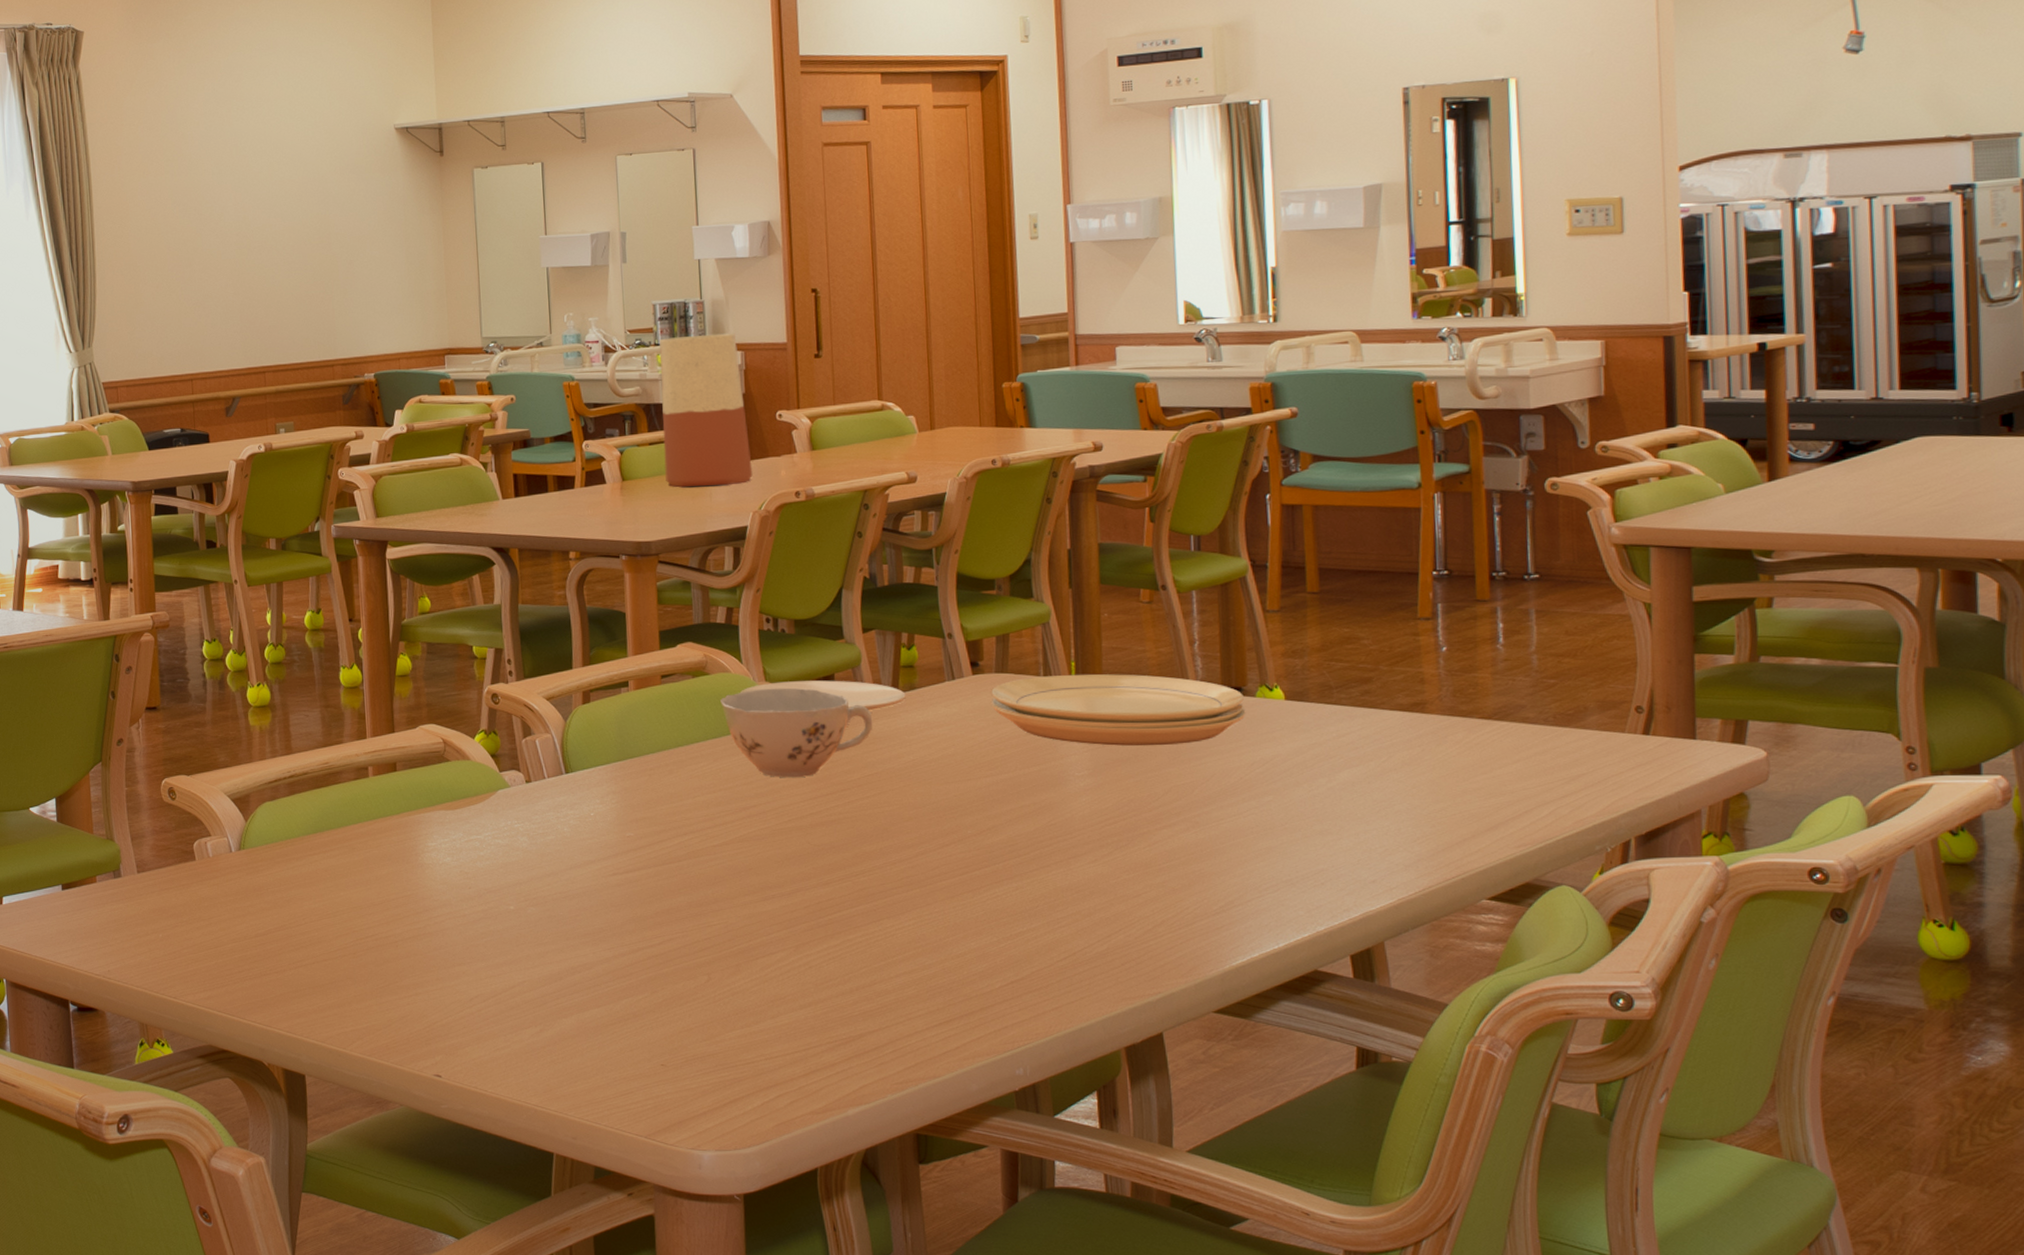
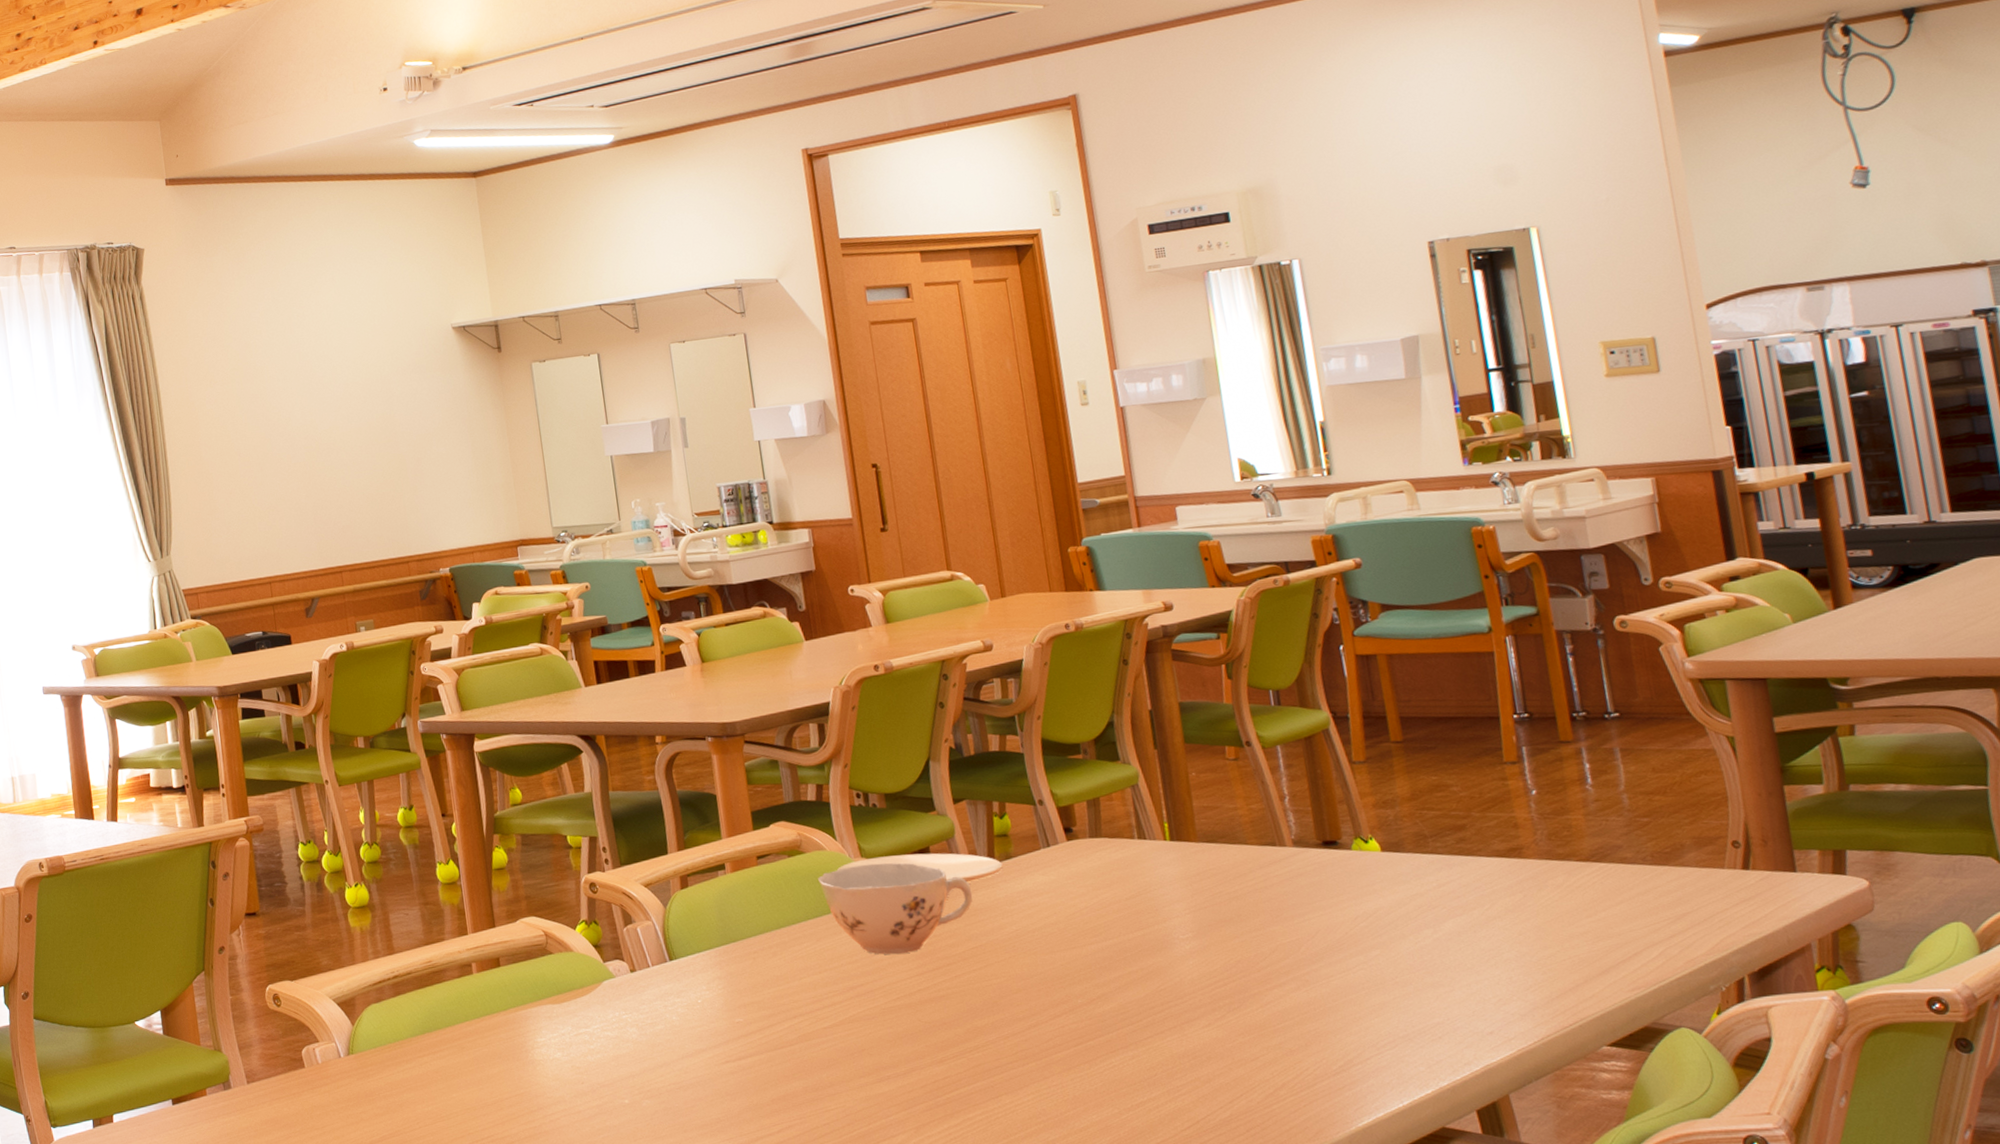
vase: present [659,333,753,487] -> none [727,511,831,666]
plate: present [991,674,1246,746] -> none [1087,832,1344,907]

